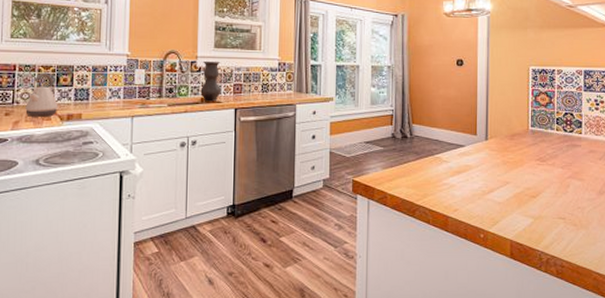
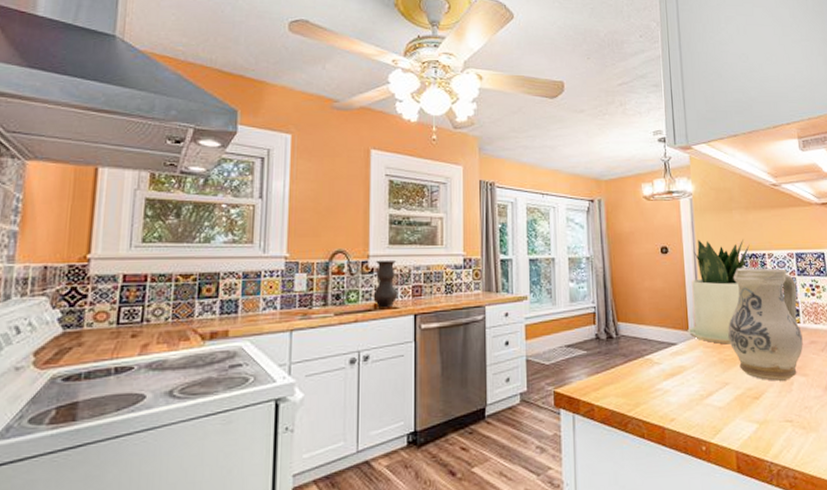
kettle: present [24,72,58,117] -> none [156,282,200,337]
planter: none [475,55,541,149] -> present [687,239,750,345]
ceramic pitcher: none [513,82,582,183] -> present [728,268,803,381]

